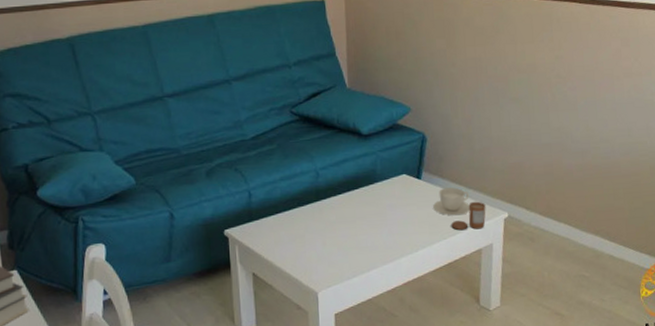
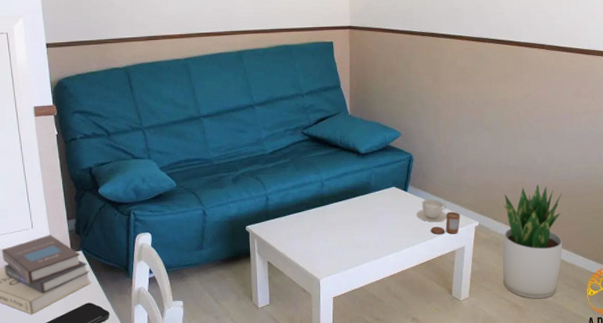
planter: none [537,164,609,304] -> present [503,184,563,299]

